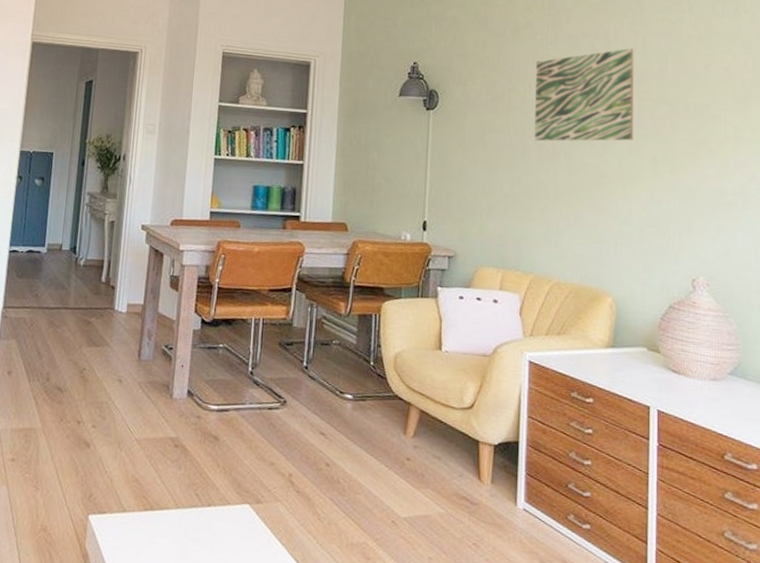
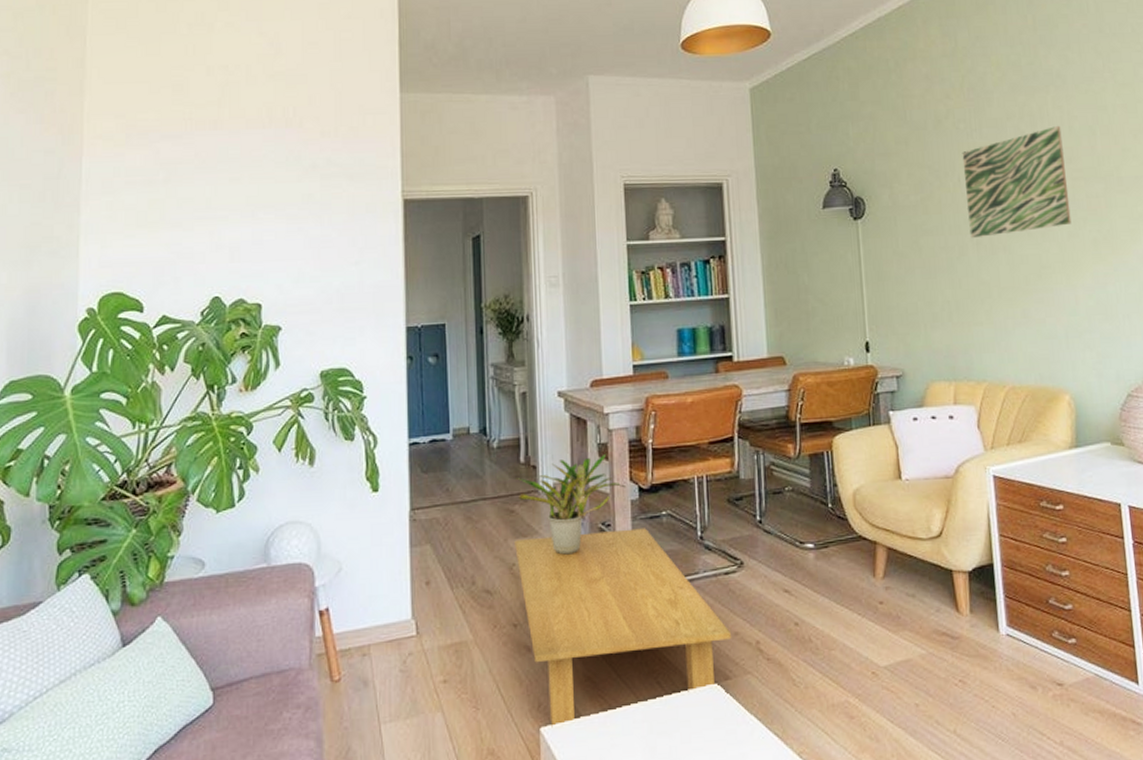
coffee table: none [87,348,268,517] -> present [515,528,732,728]
potted plant: none [95,284,191,369] -> present [515,453,627,555]

